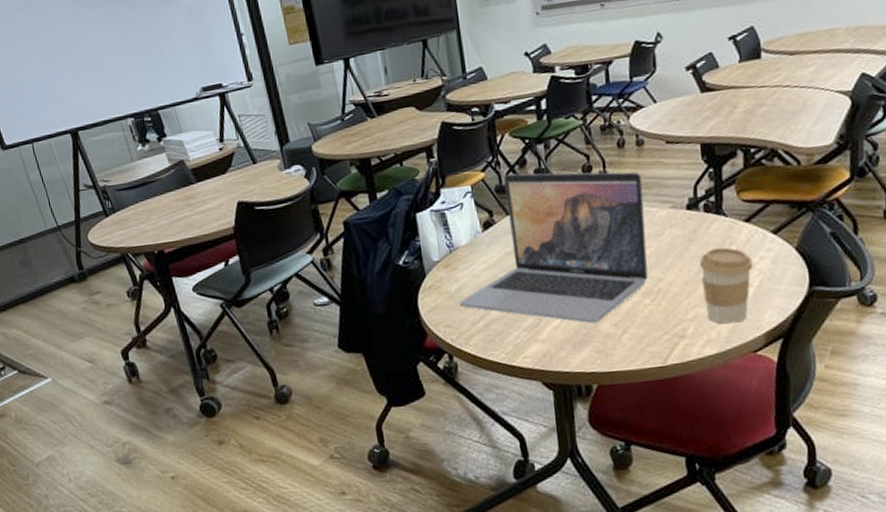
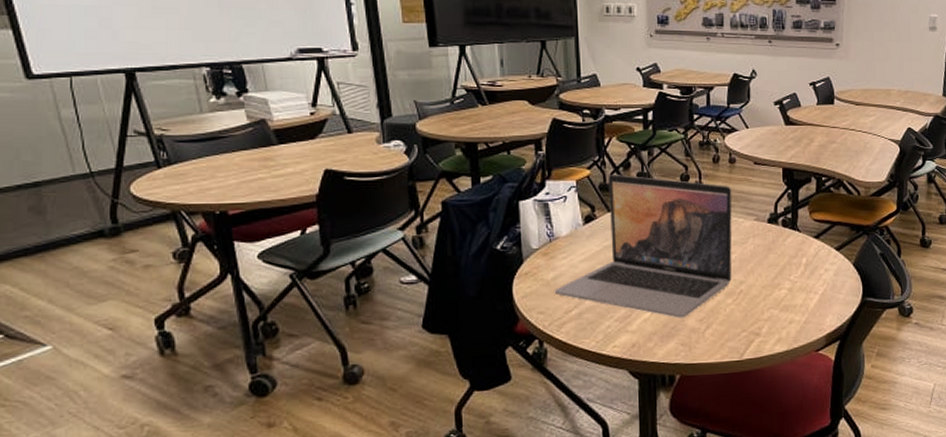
coffee cup: present [699,247,754,324] -> none [775,258,820,325]

